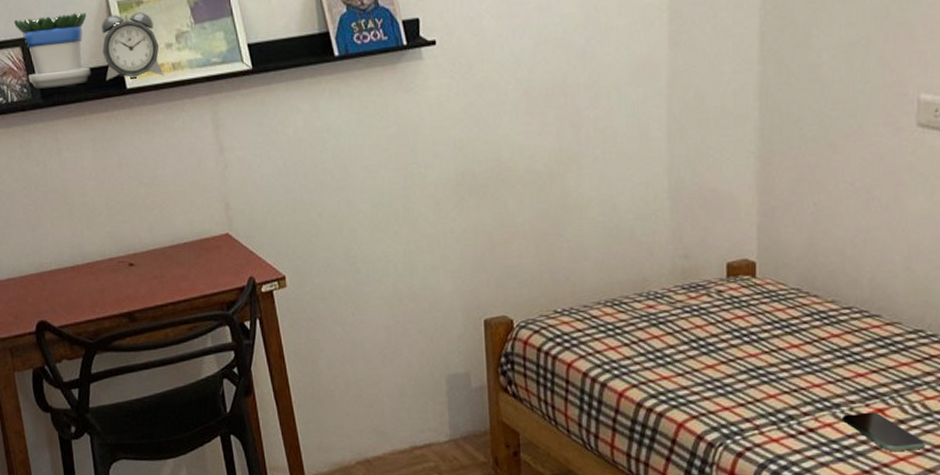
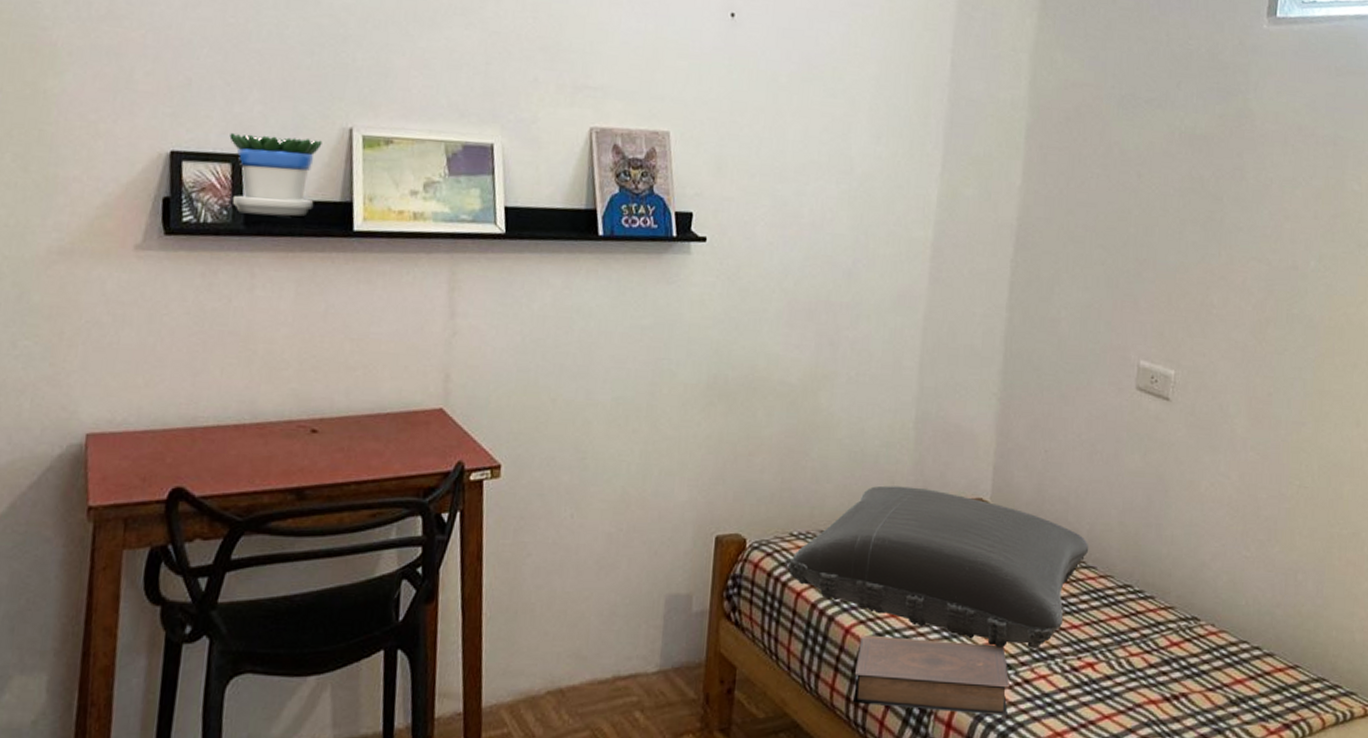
alarm clock: present [101,12,164,83] -> none [330,149,403,224]
pillow: none [555,255,872,400] -> present [787,485,1089,649]
book: none [632,397,794,463] -> present [852,634,1010,716]
smartphone: present [841,412,926,452] -> none [1055,665,1129,709]

